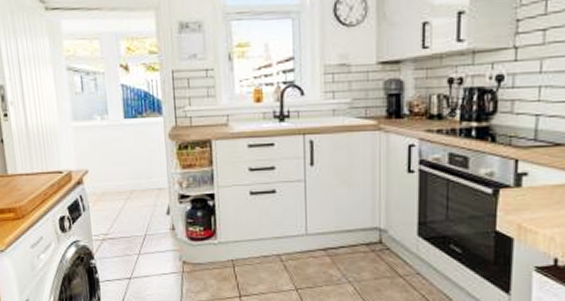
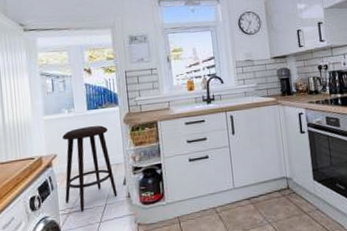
stool: none [95,139,159,241] -> present [62,125,118,213]

